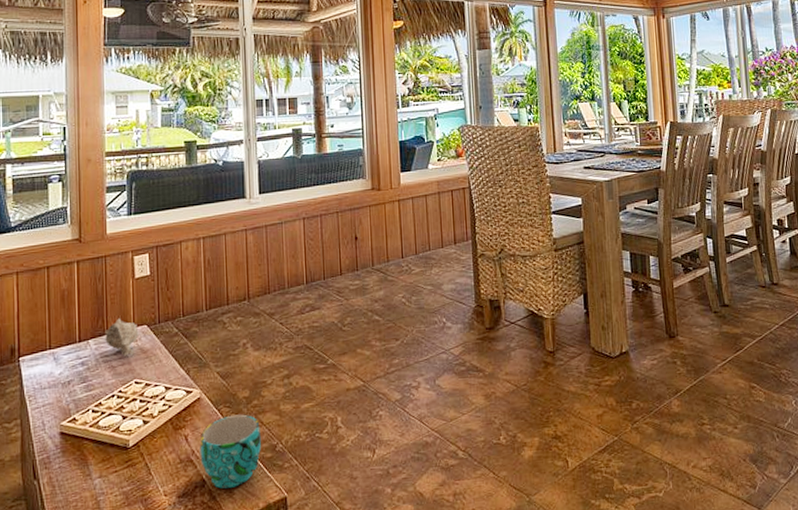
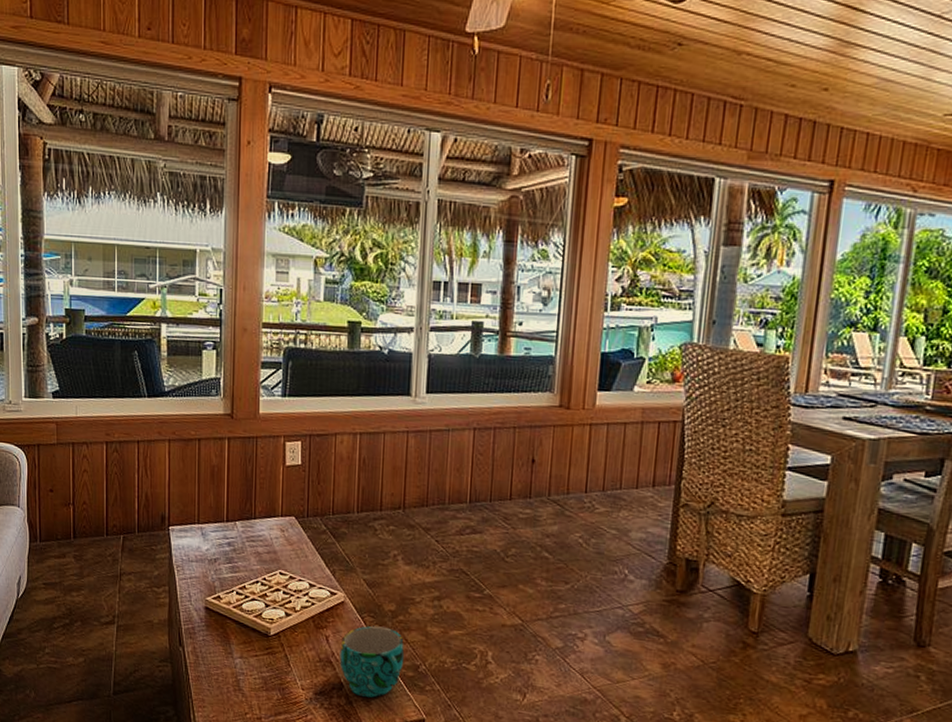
seashell: present [105,318,139,356] -> none [252,504,286,545]

